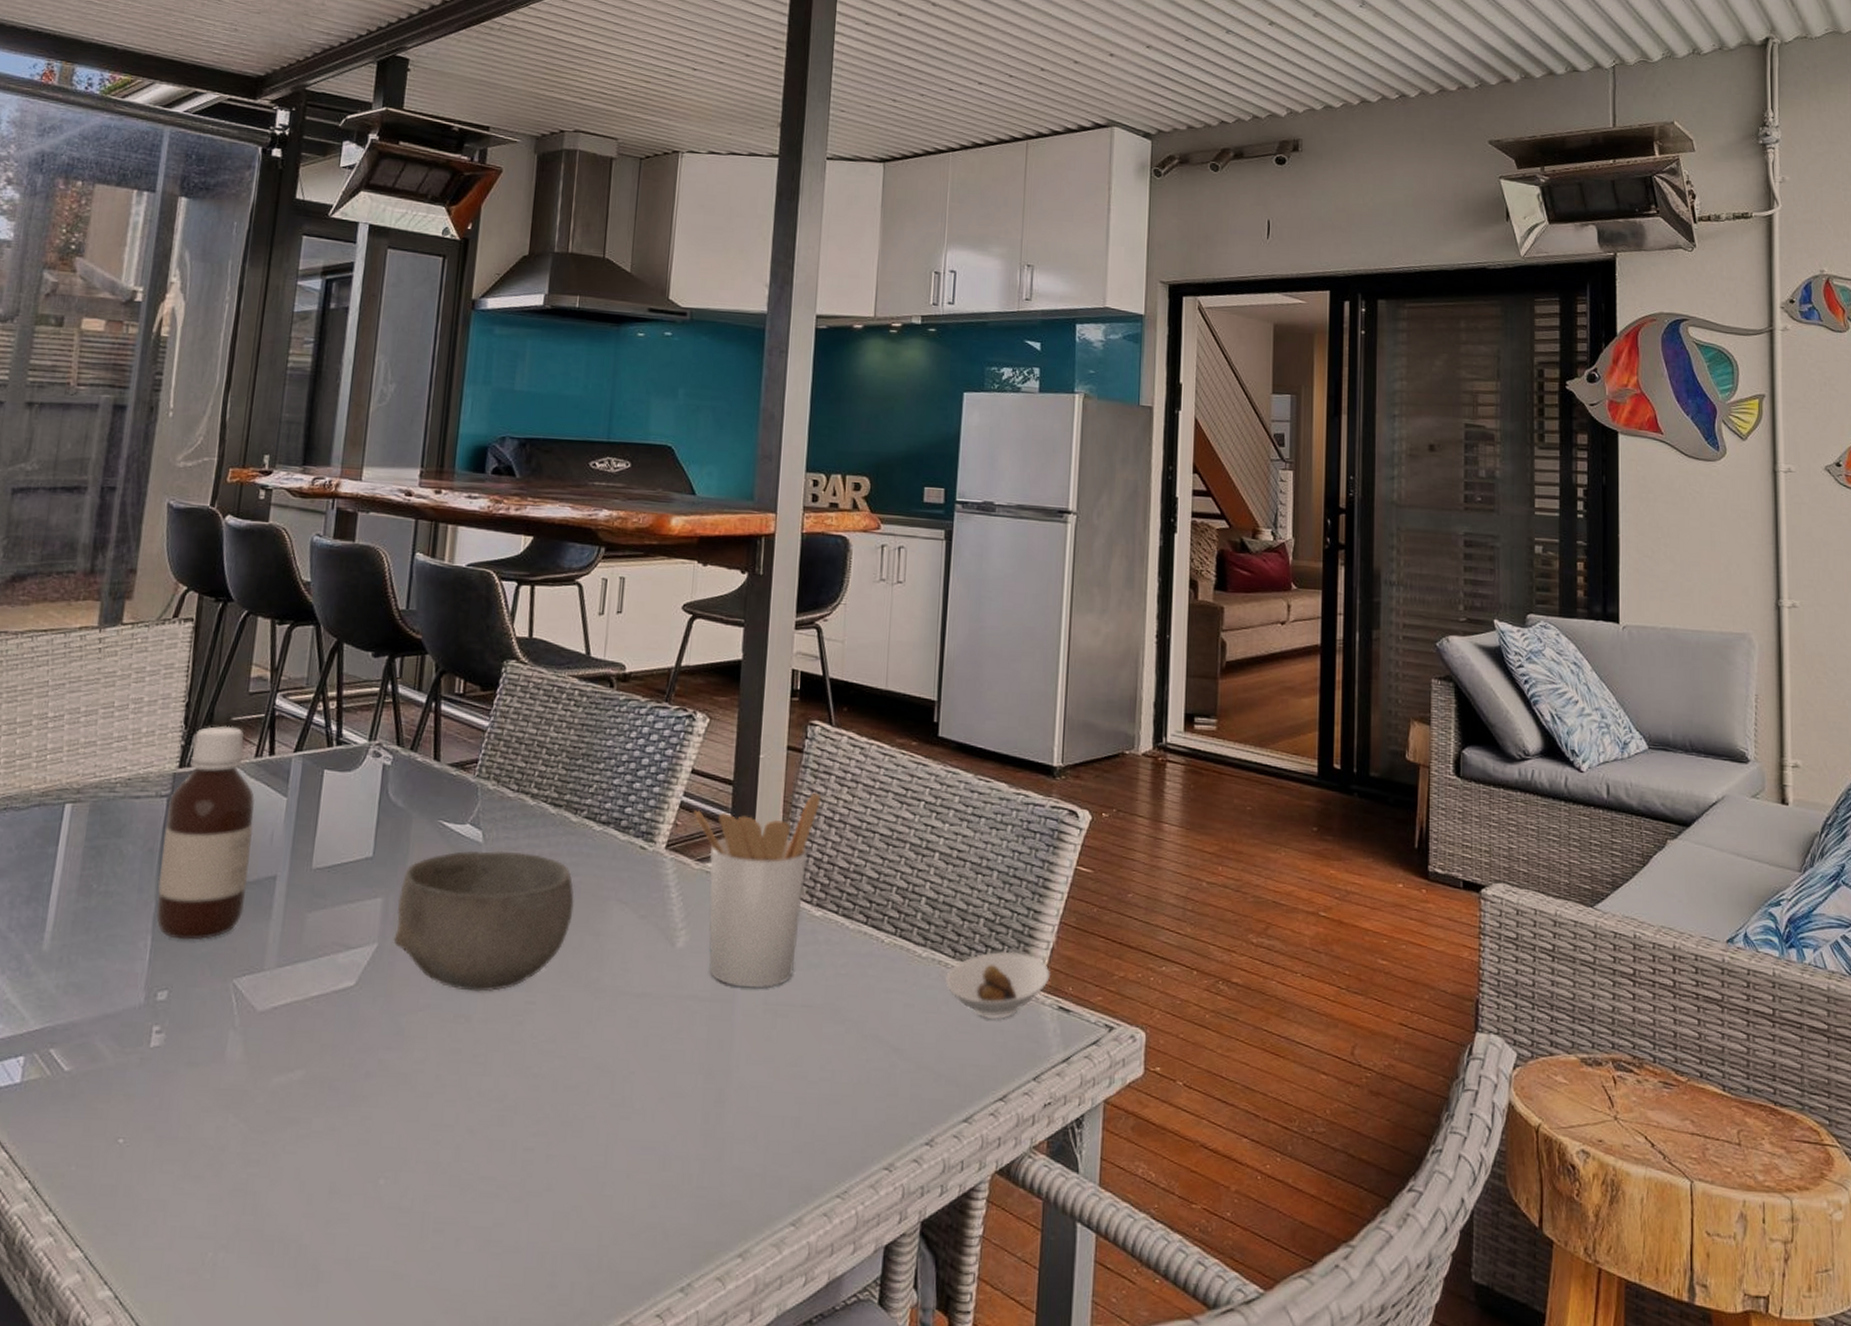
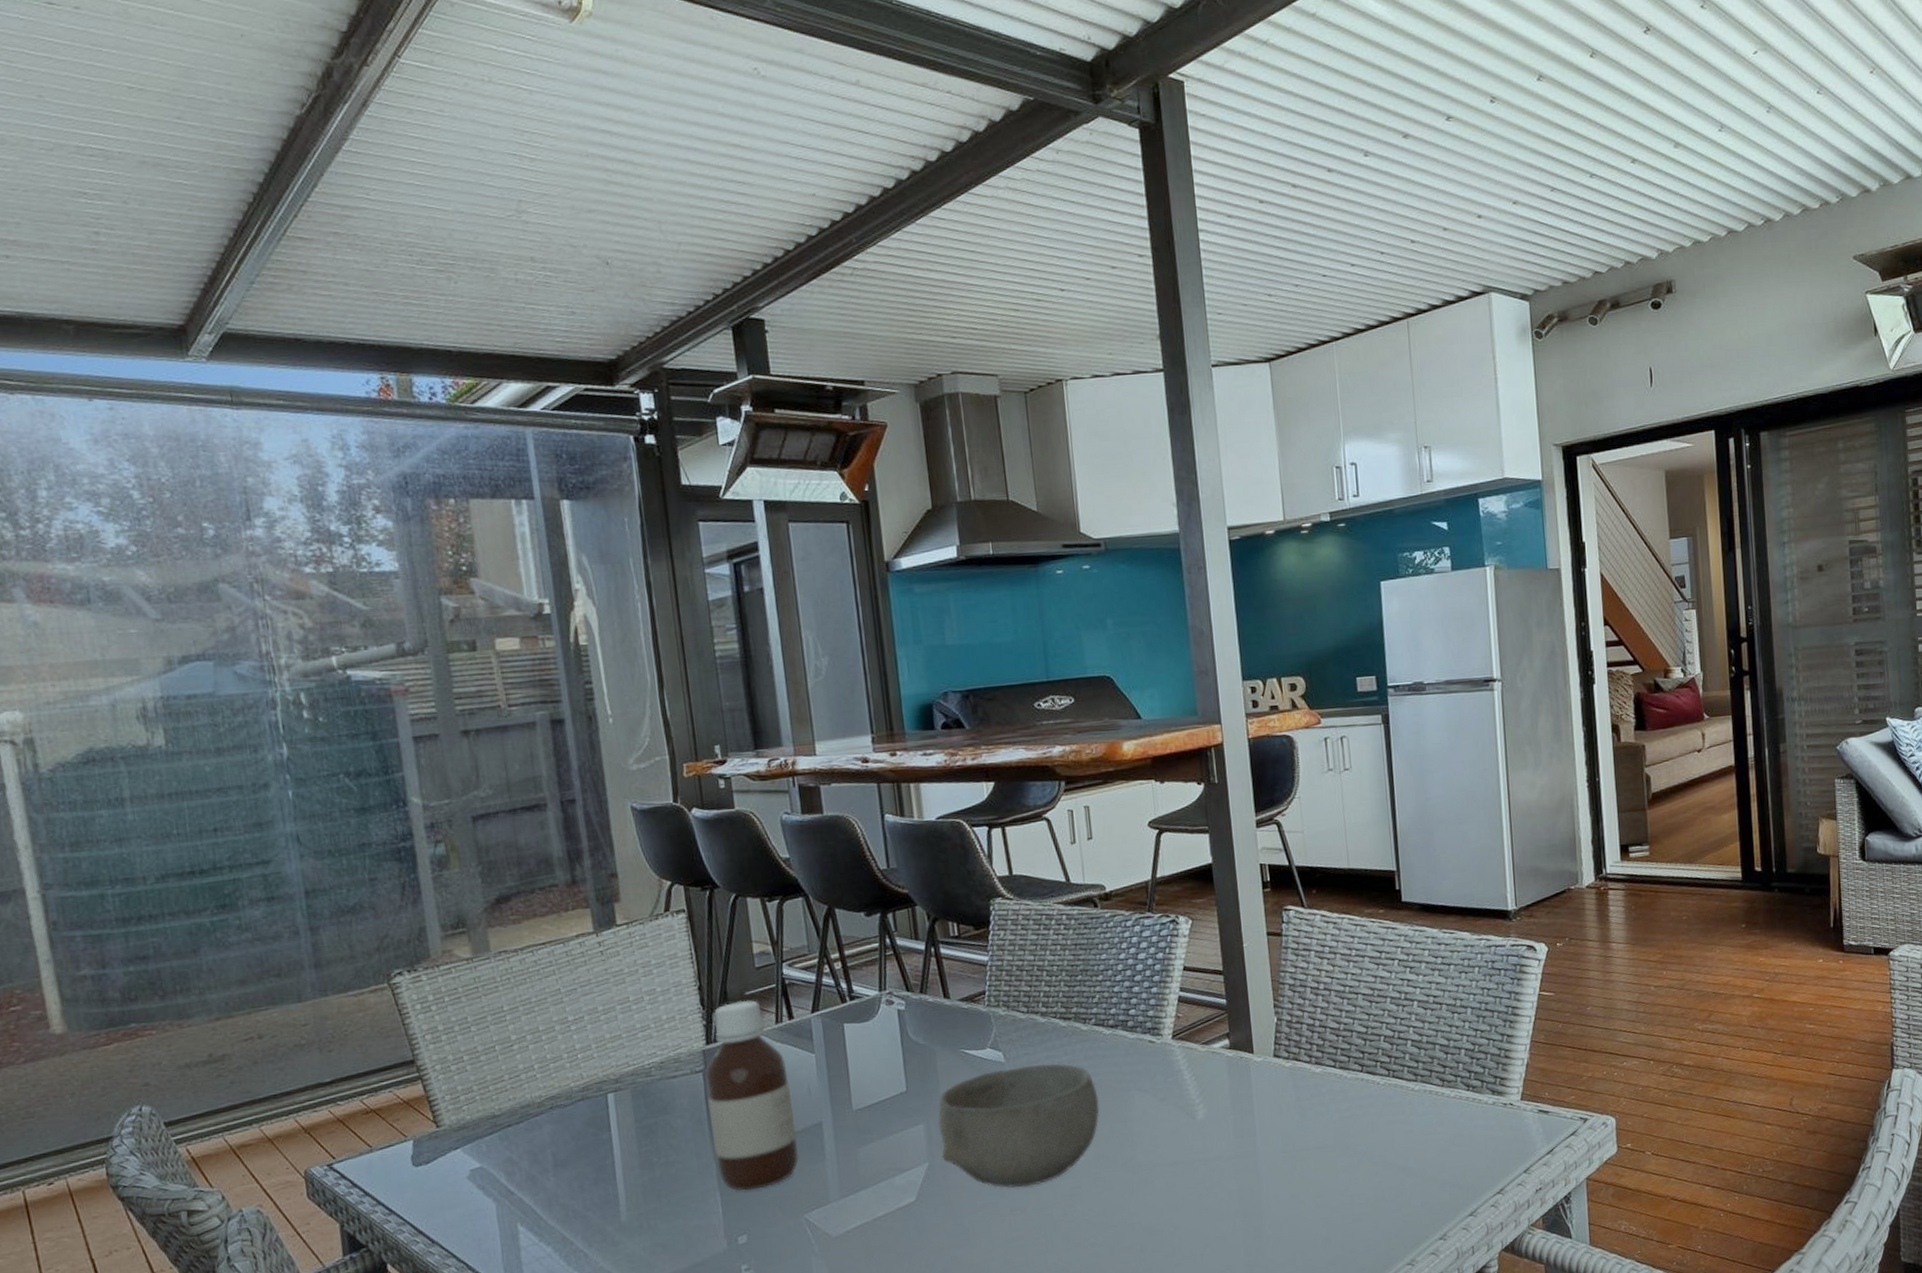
utensil holder: present [694,792,820,988] -> none [1192,968,1305,1142]
saucer: present [946,951,1050,1019] -> none [1438,1072,1528,1131]

